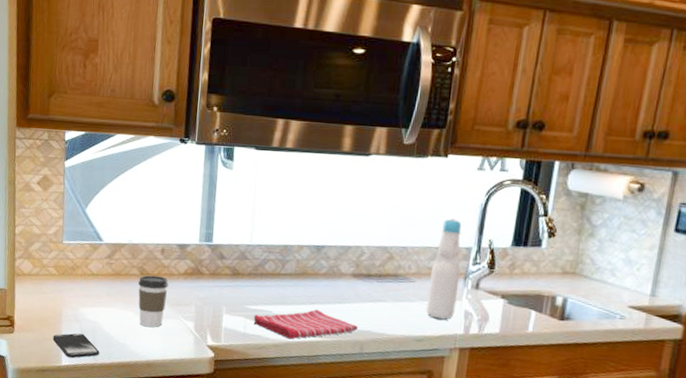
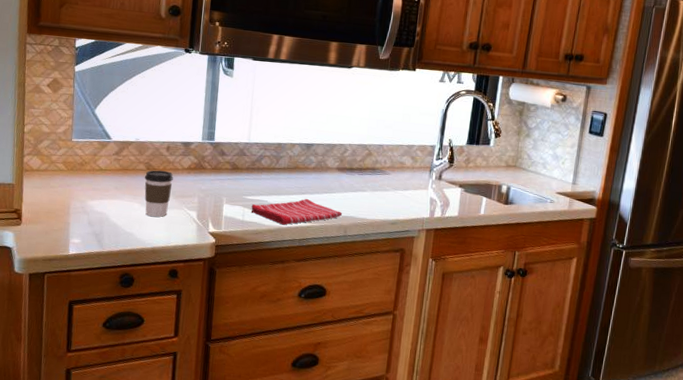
smartphone: present [52,333,100,359] -> none [60,224,107,248]
bottle: present [426,218,462,320] -> none [399,121,428,206]

